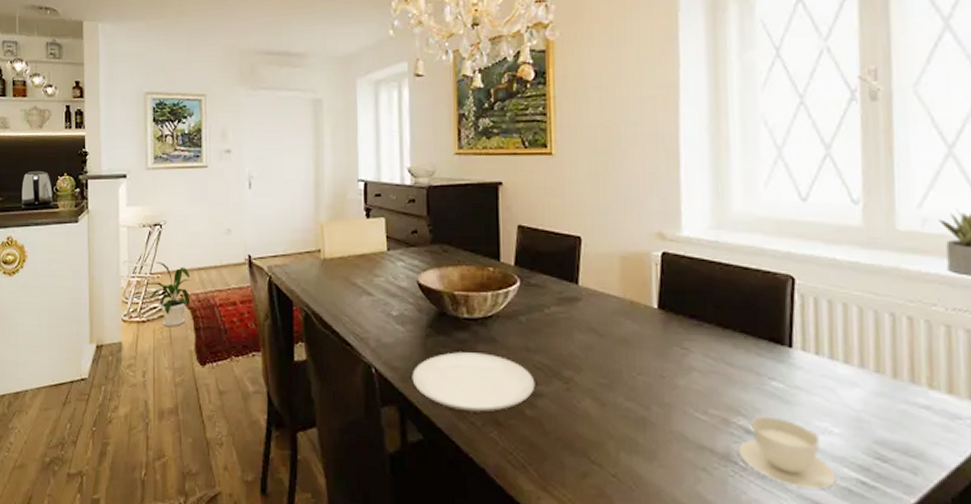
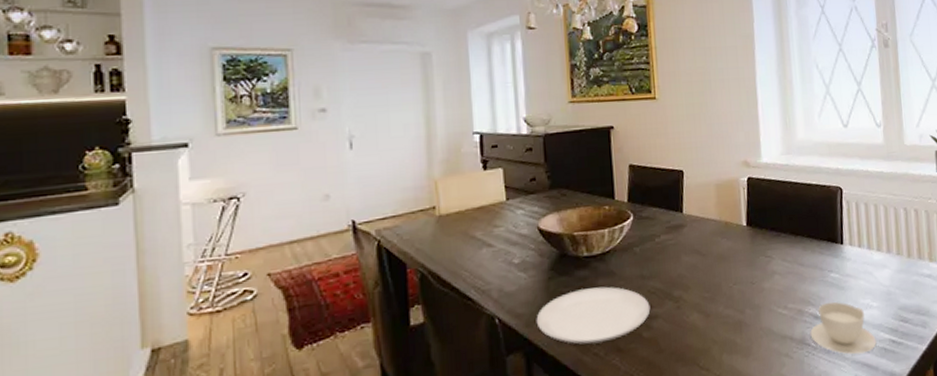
kettle: present [22,170,54,210] -> none [27,145,80,197]
house plant: present [135,261,191,327] -> none [205,239,280,313]

